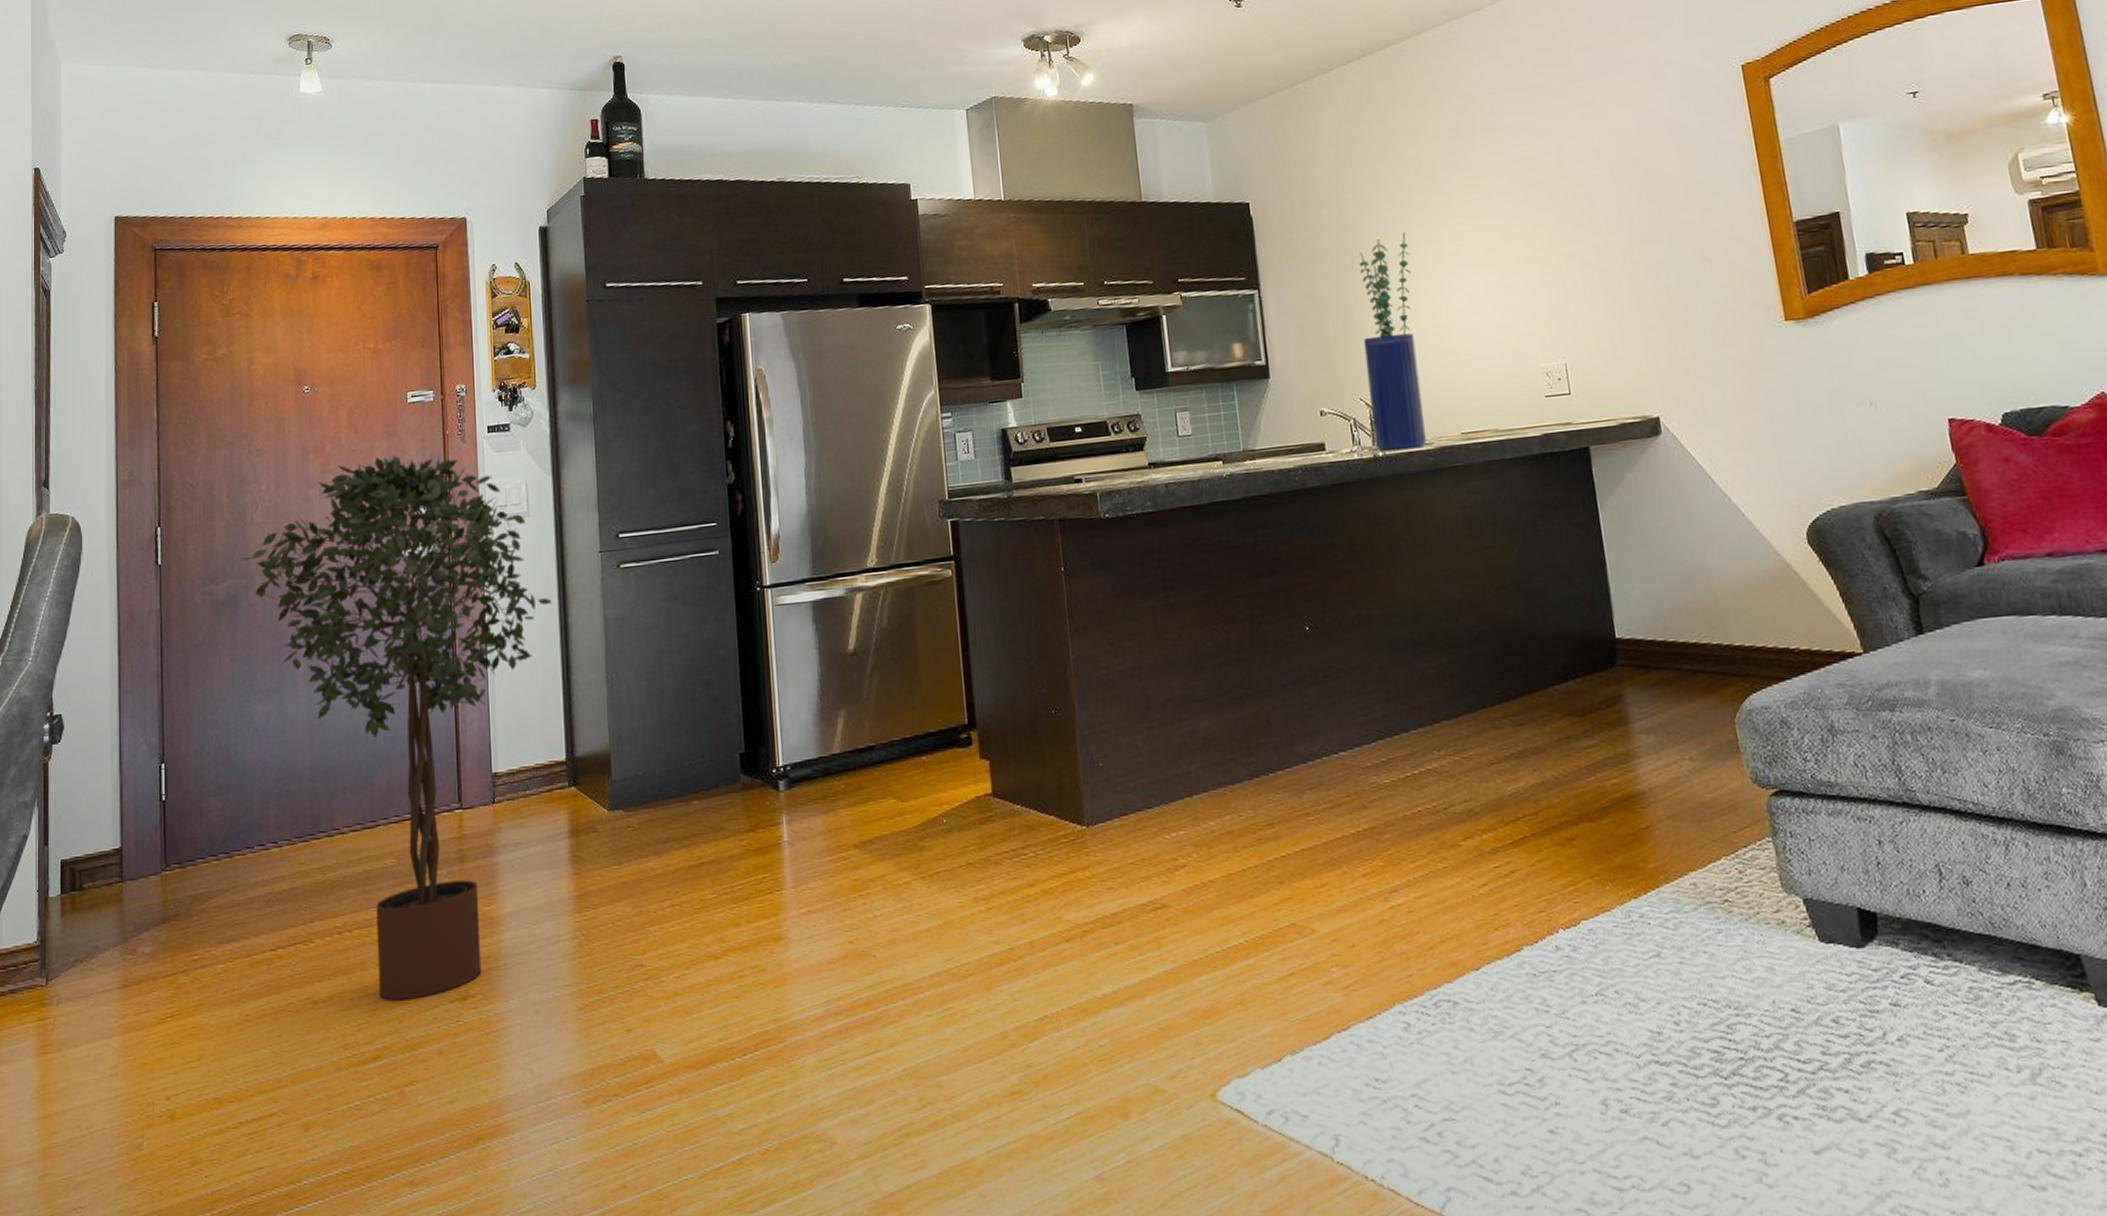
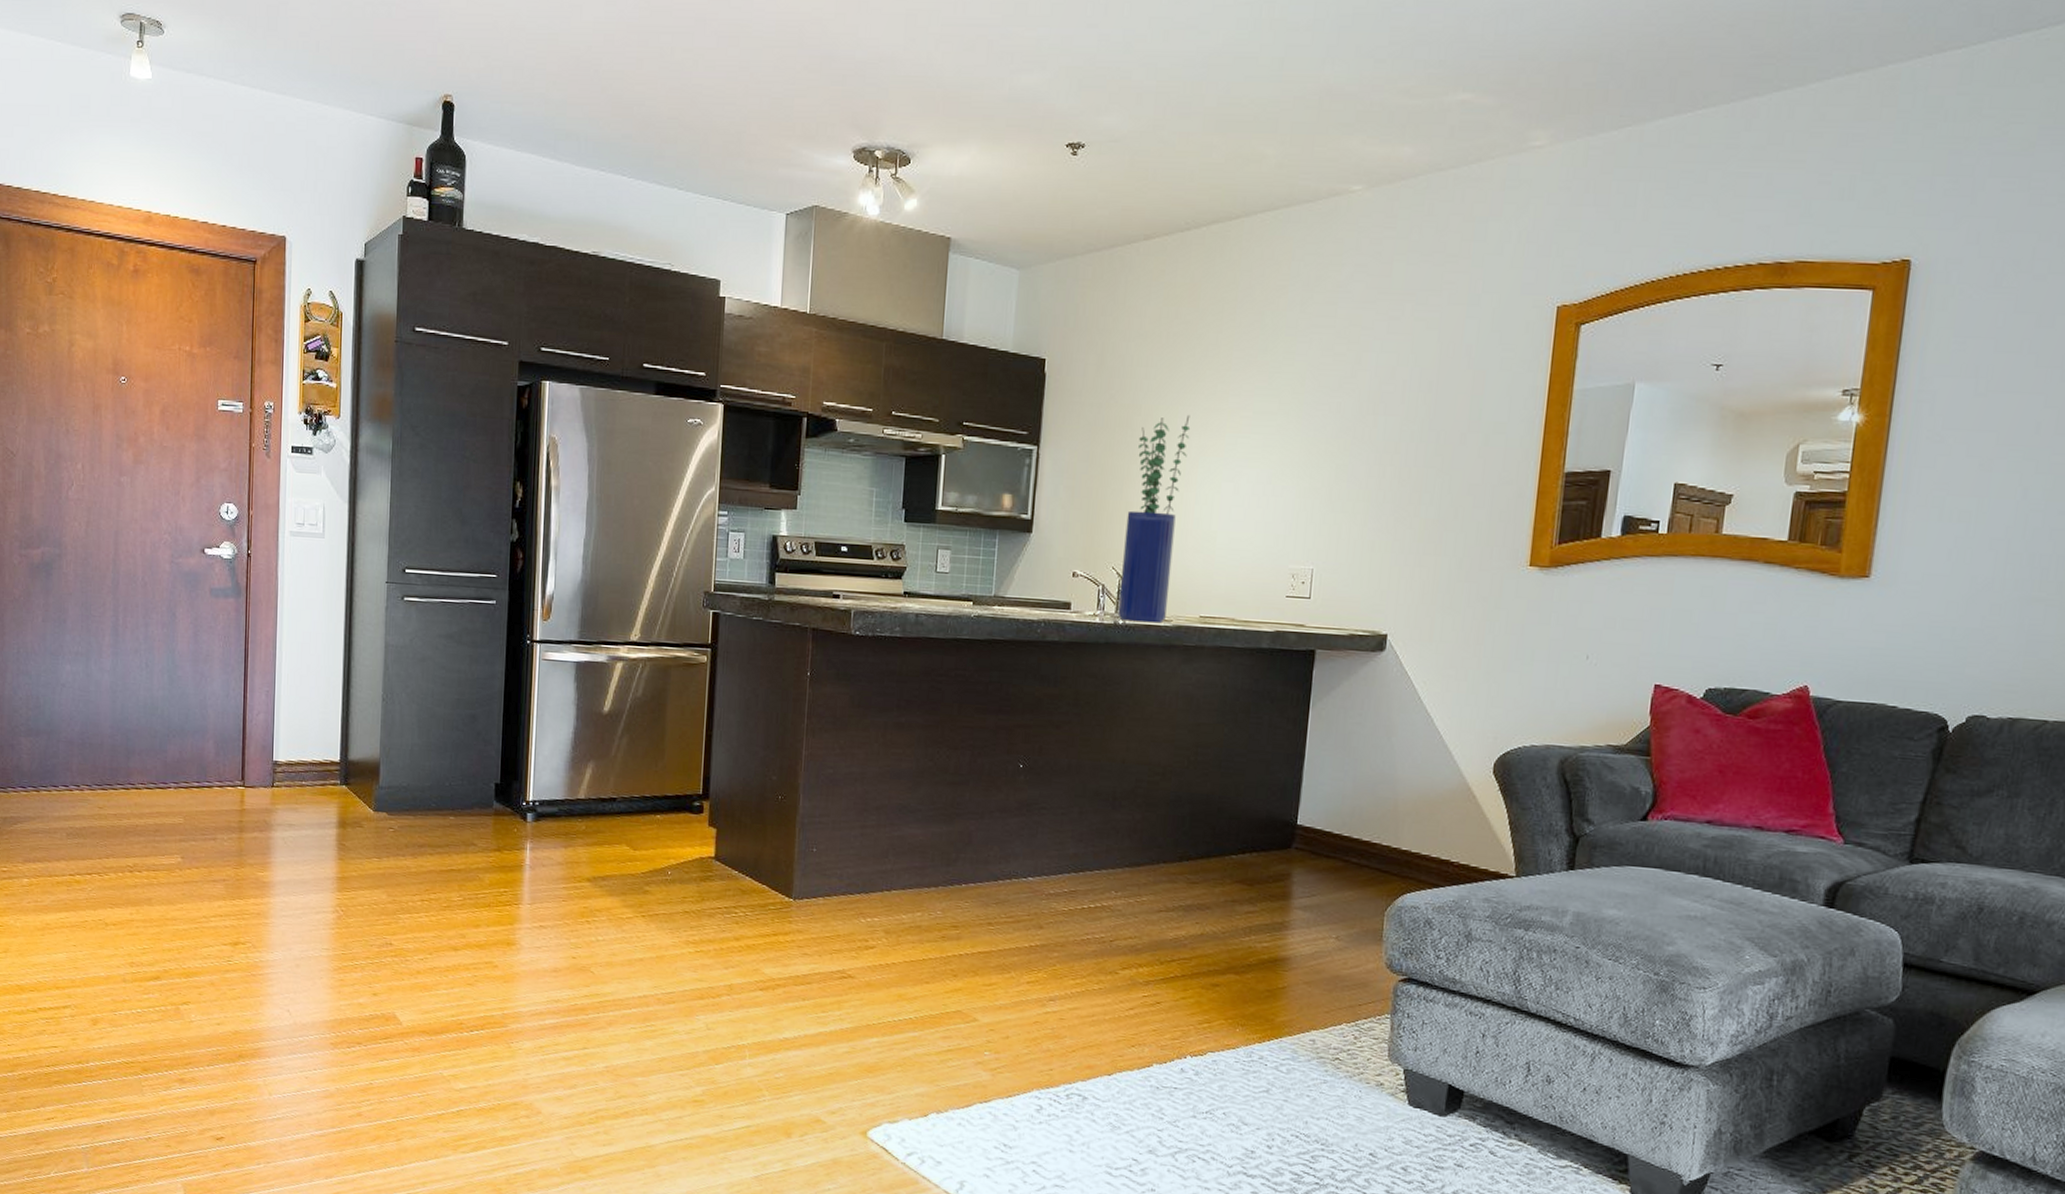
potted tree: present [241,454,552,1001] -> none [56,456,339,937]

